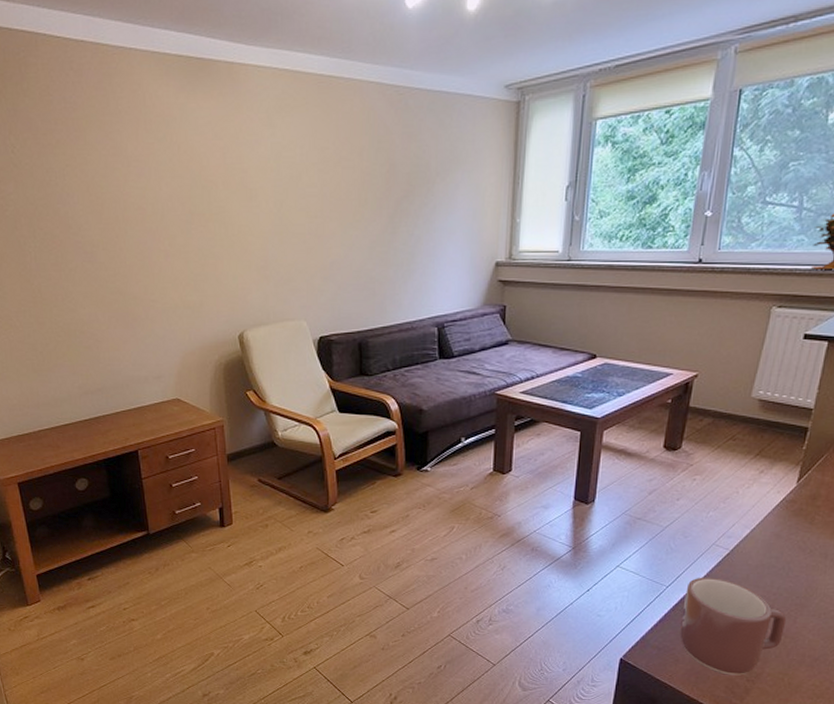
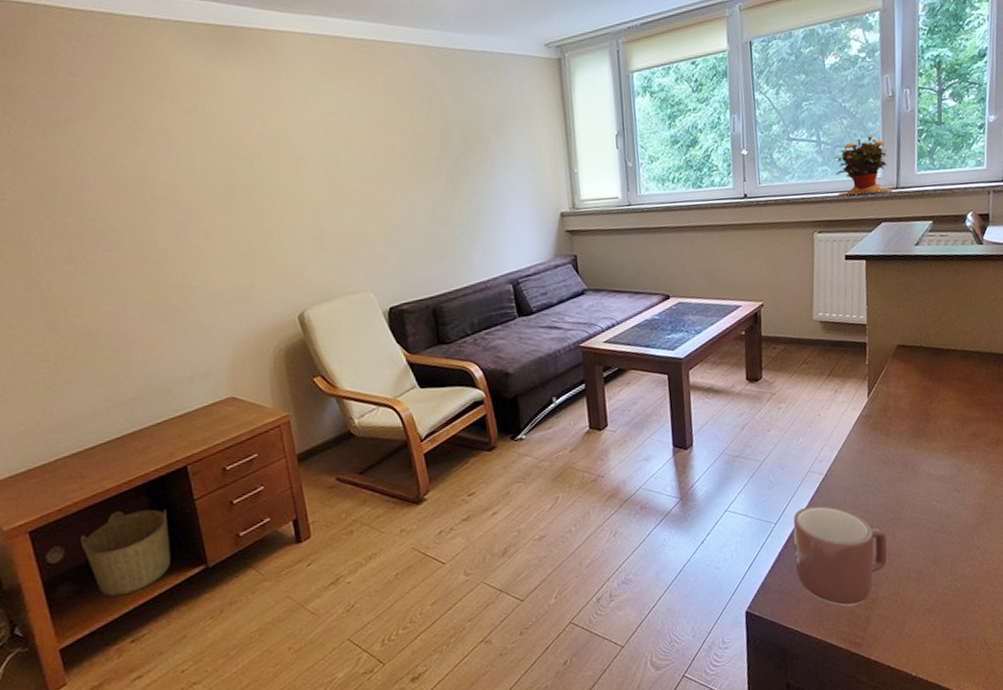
basket: none [55,480,122,544] -> present [81,509,172,597]

